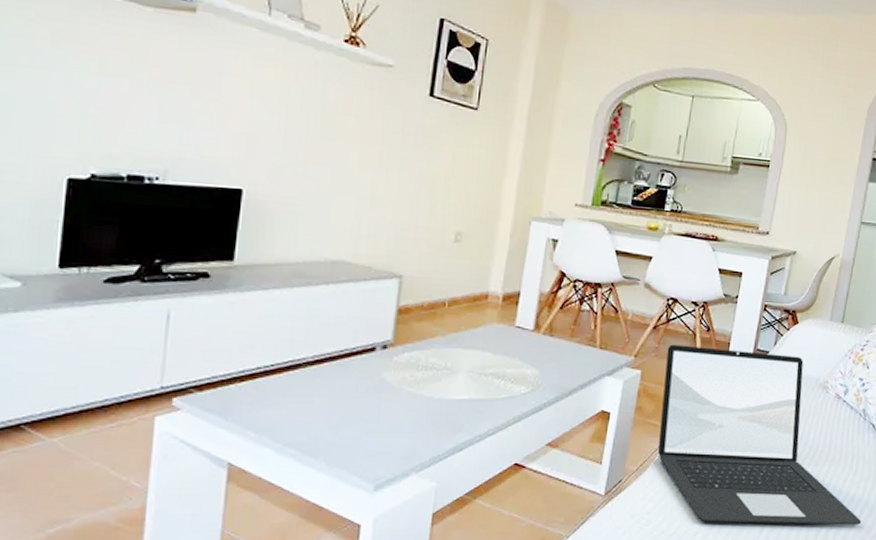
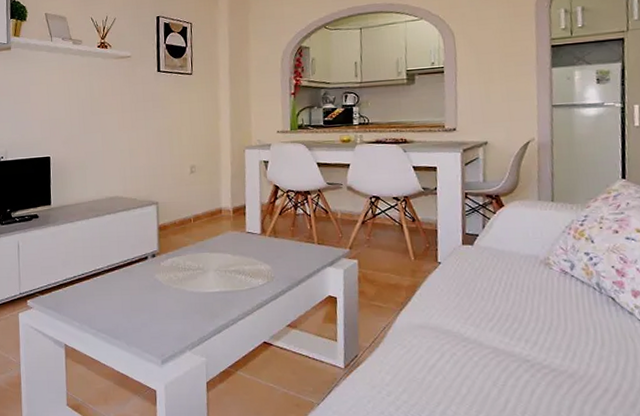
laptop: present [657,344,862,525] -> none [378,235,622,400]

